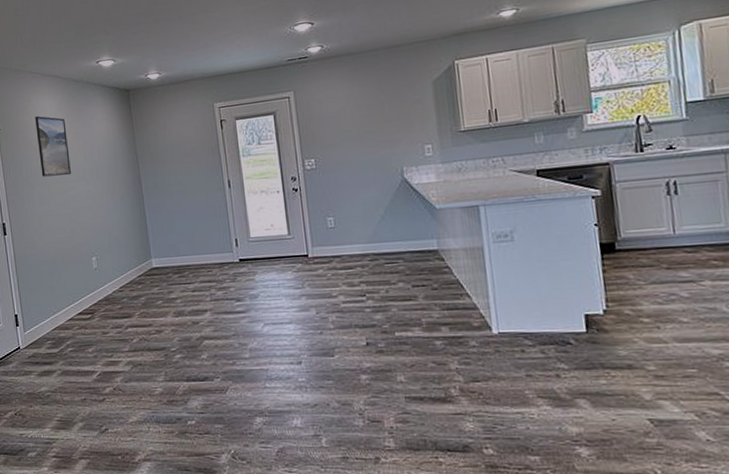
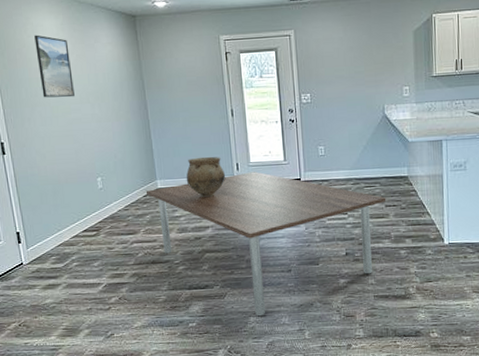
dining table: none [140,247,413,415] -> present [145,171,386,316]
ceramic pot: none [181,232,225,278] -> present [186,156,226,198]

